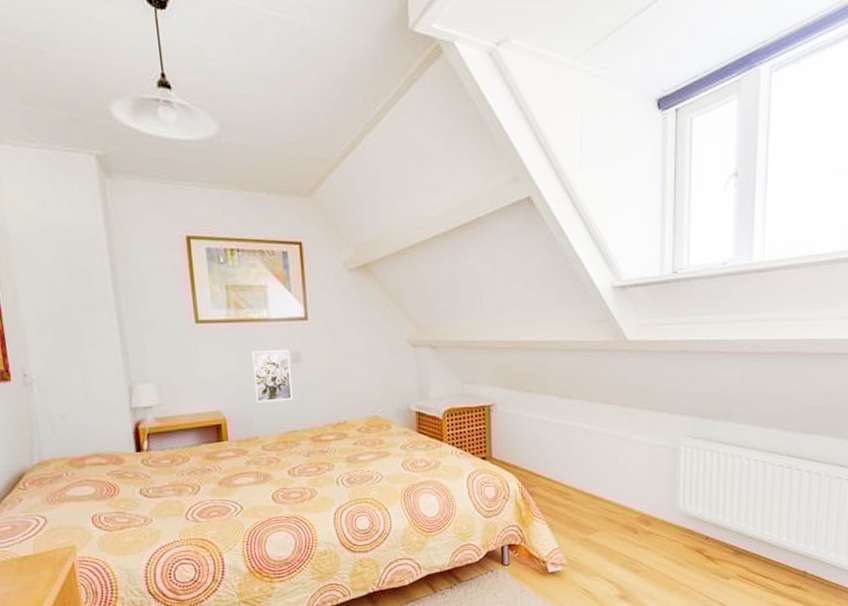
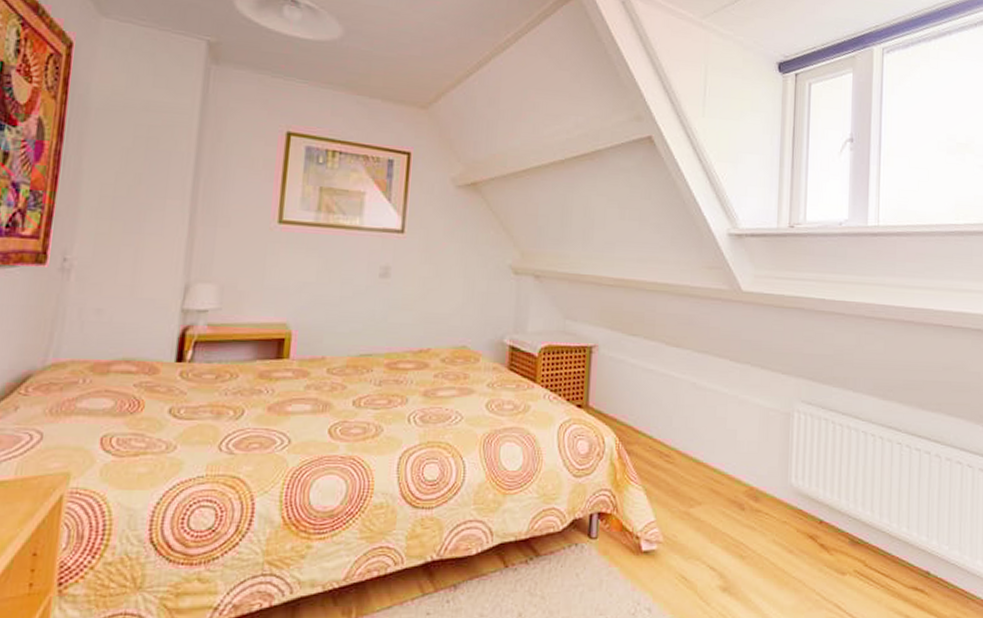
wall art: present [251,349,294,403] -> none [330,259,378,320]

